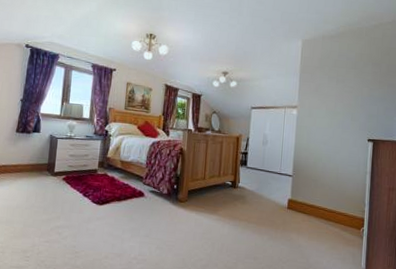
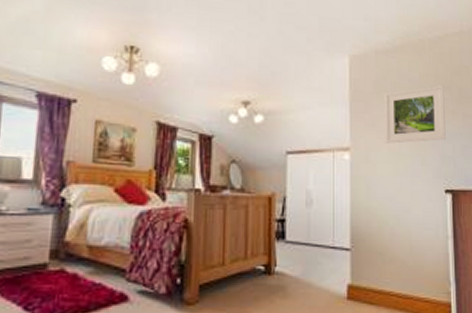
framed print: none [324,62,375,104] -> present [384,85,446,144]

